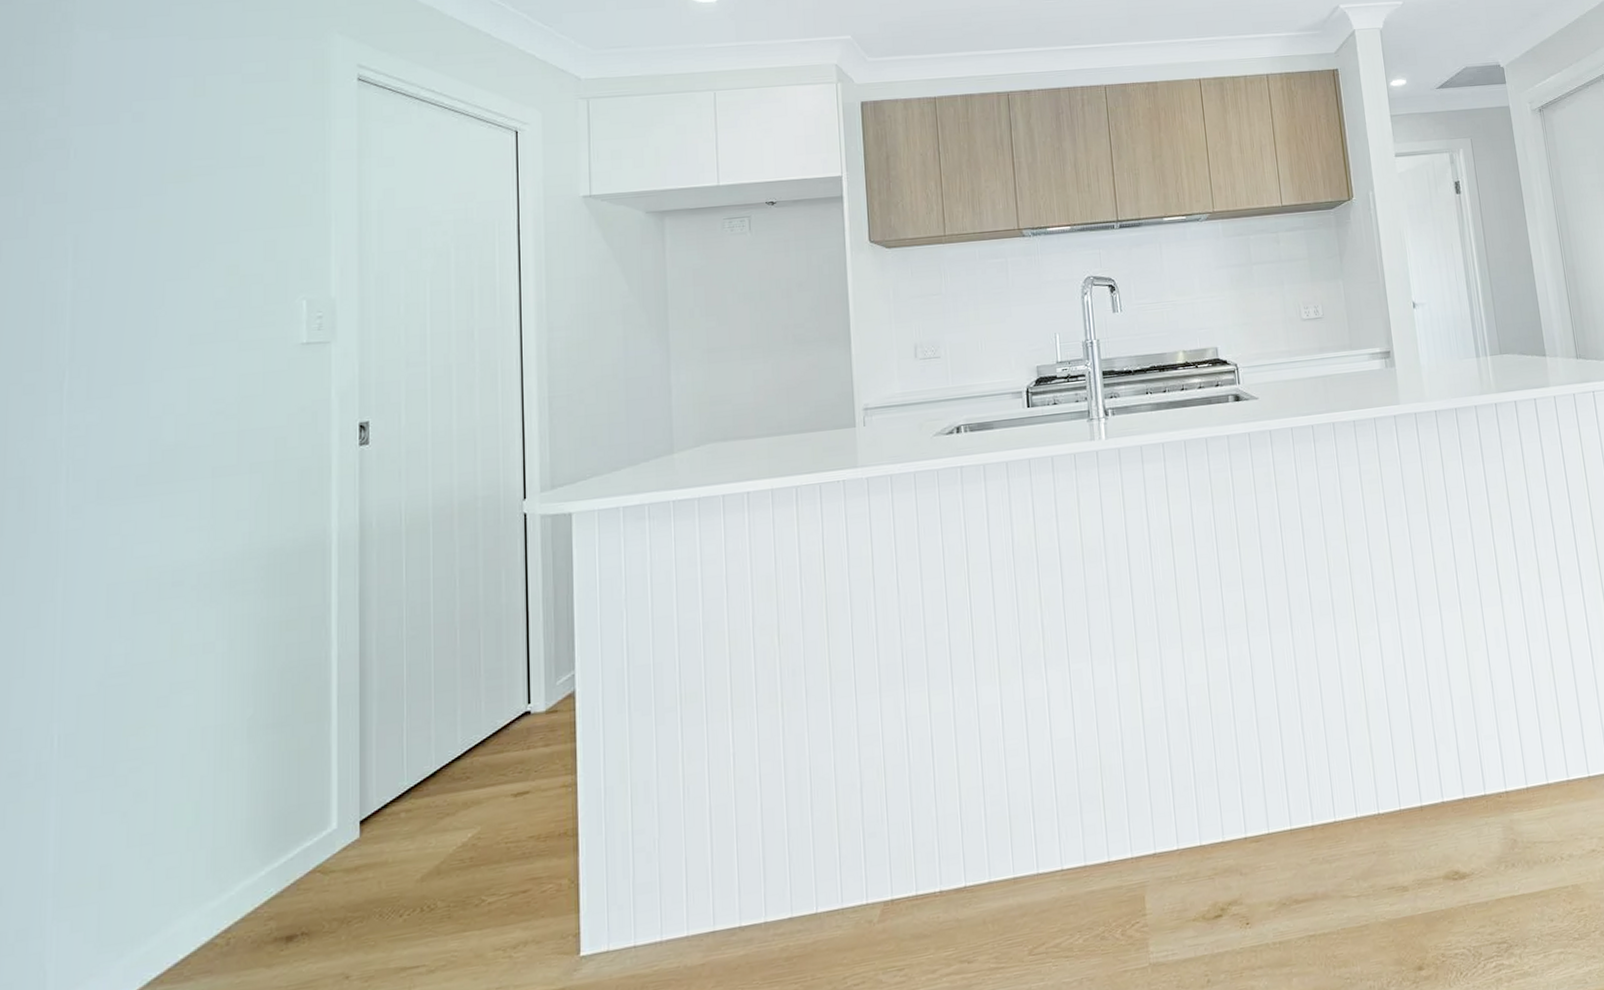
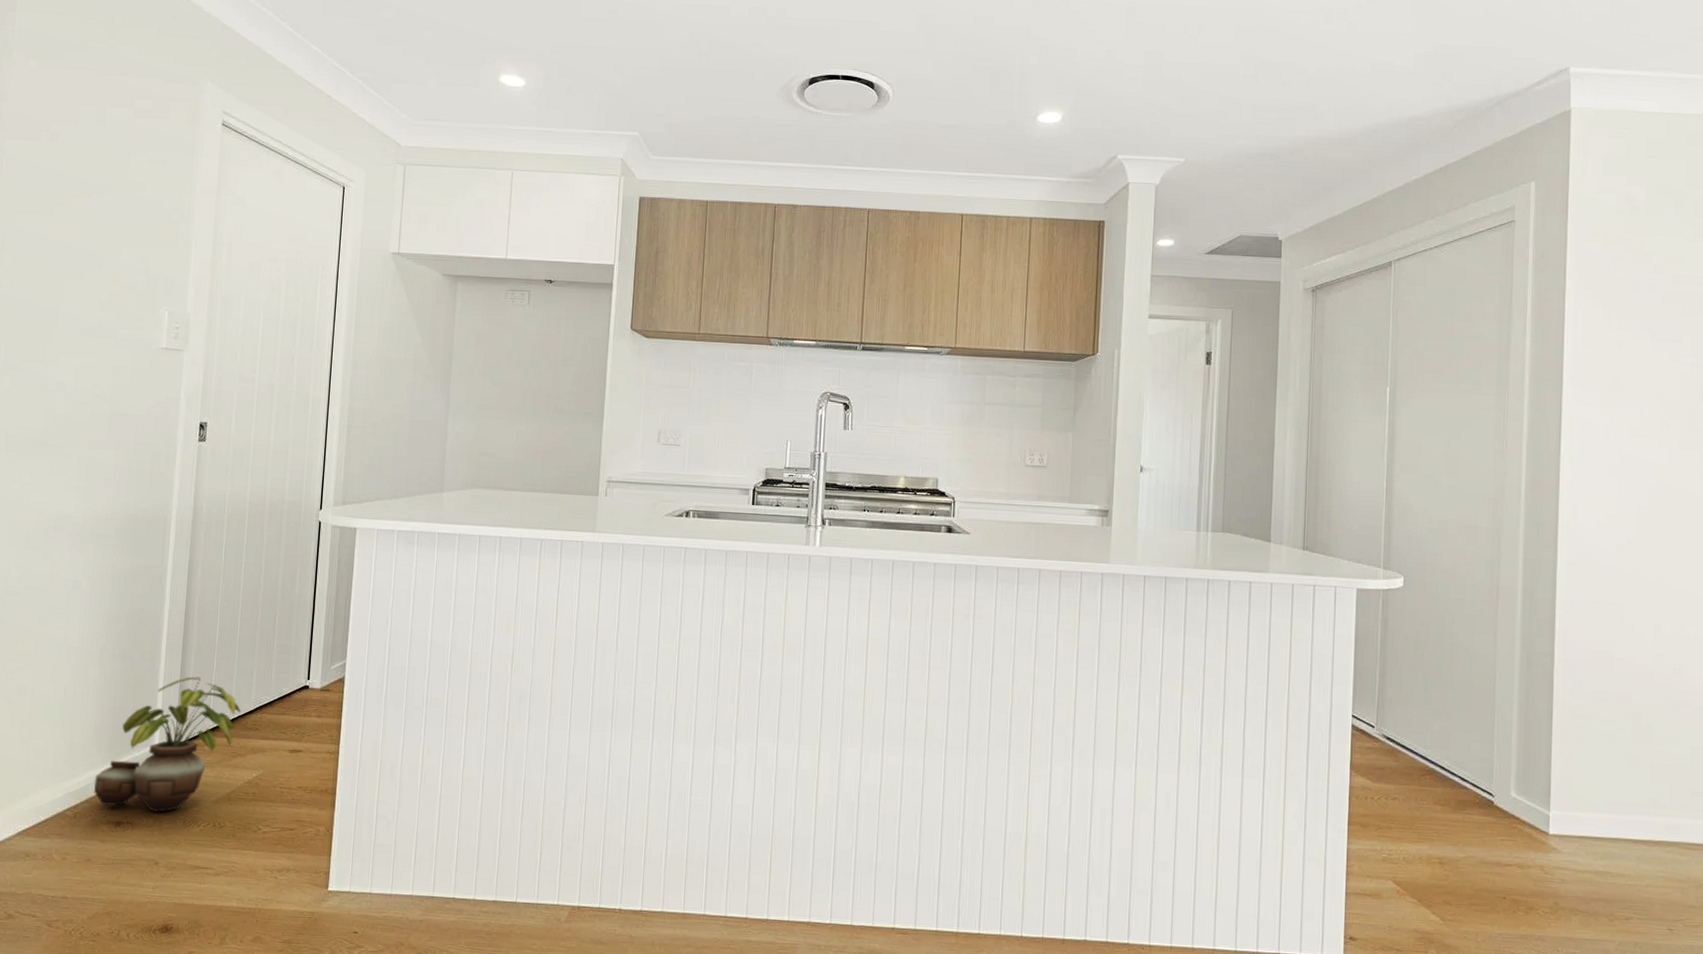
potted plant: none [251,729,445,920] -> present [94,676,241,812]

